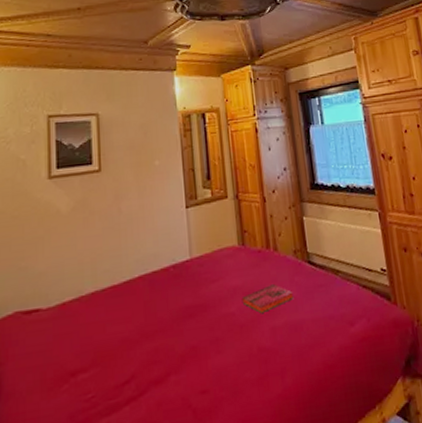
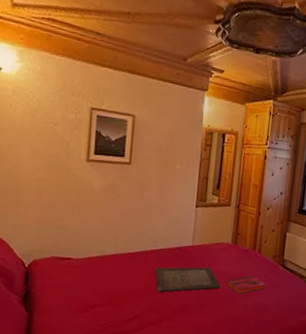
serving tray: none [148,283,236,333] -> present [155,266,221,292]

